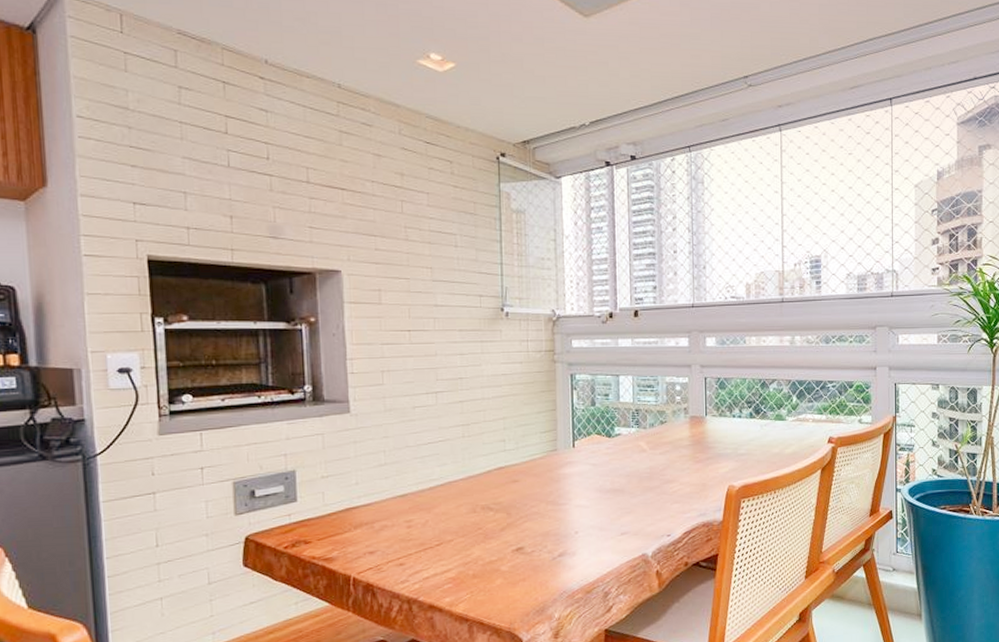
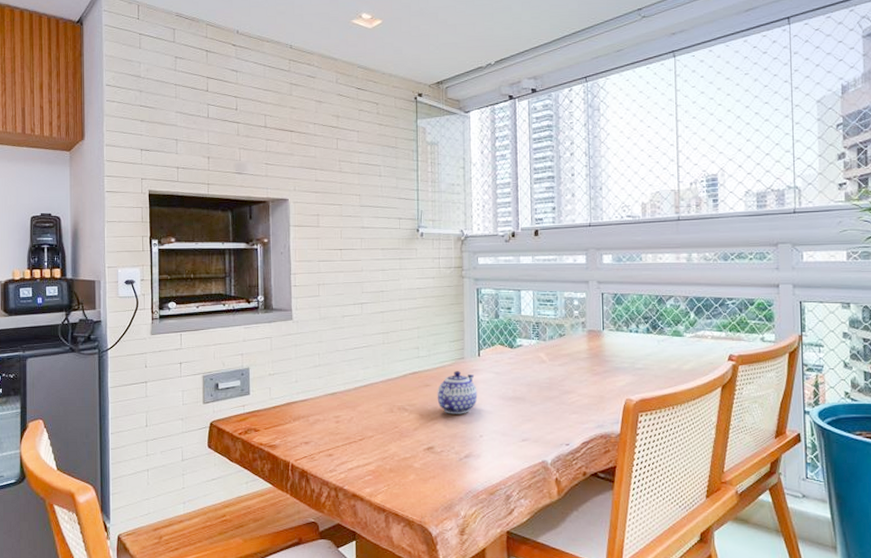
teapot: none [526,464,572,511] -> present [437,371,478,414]

